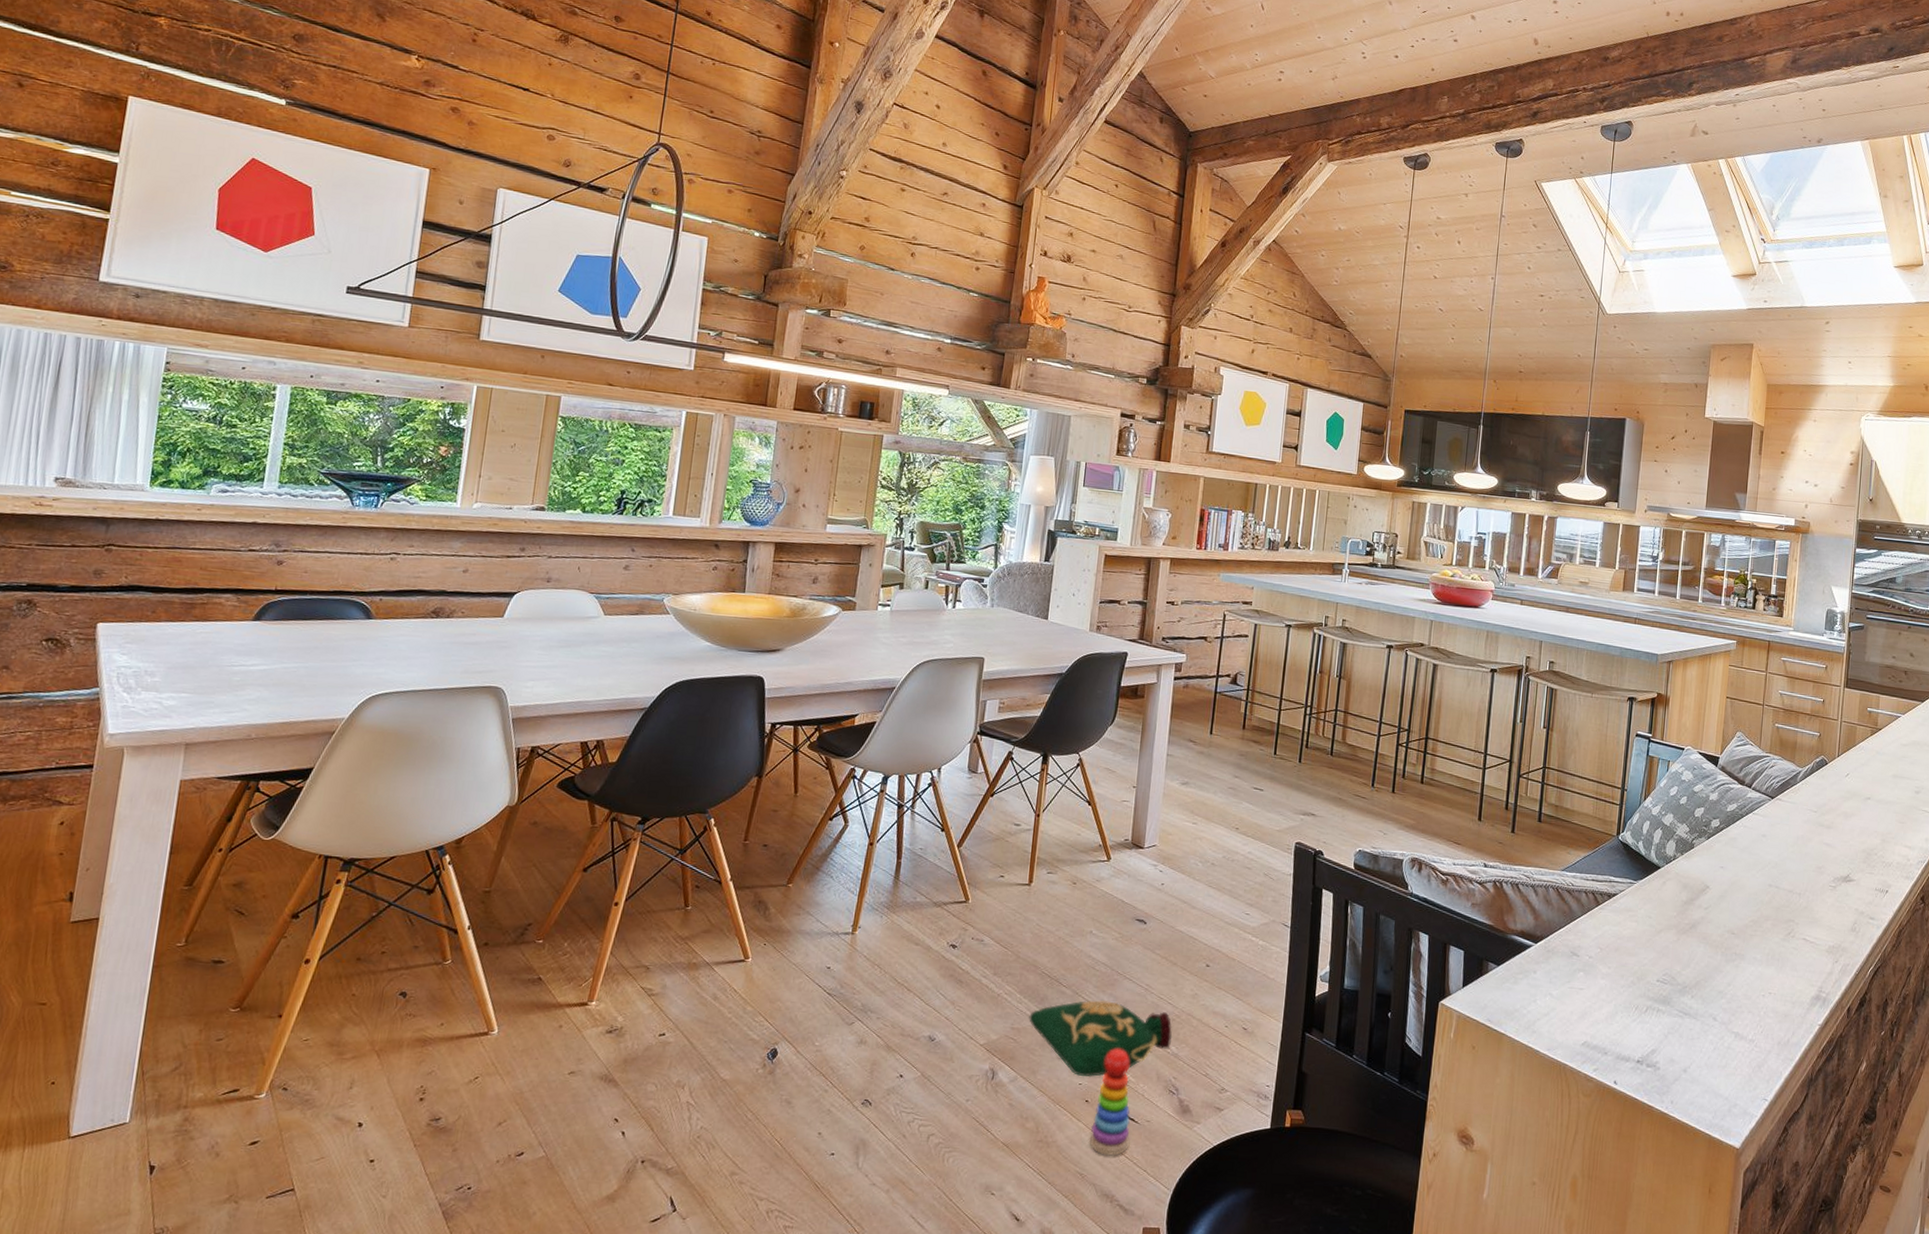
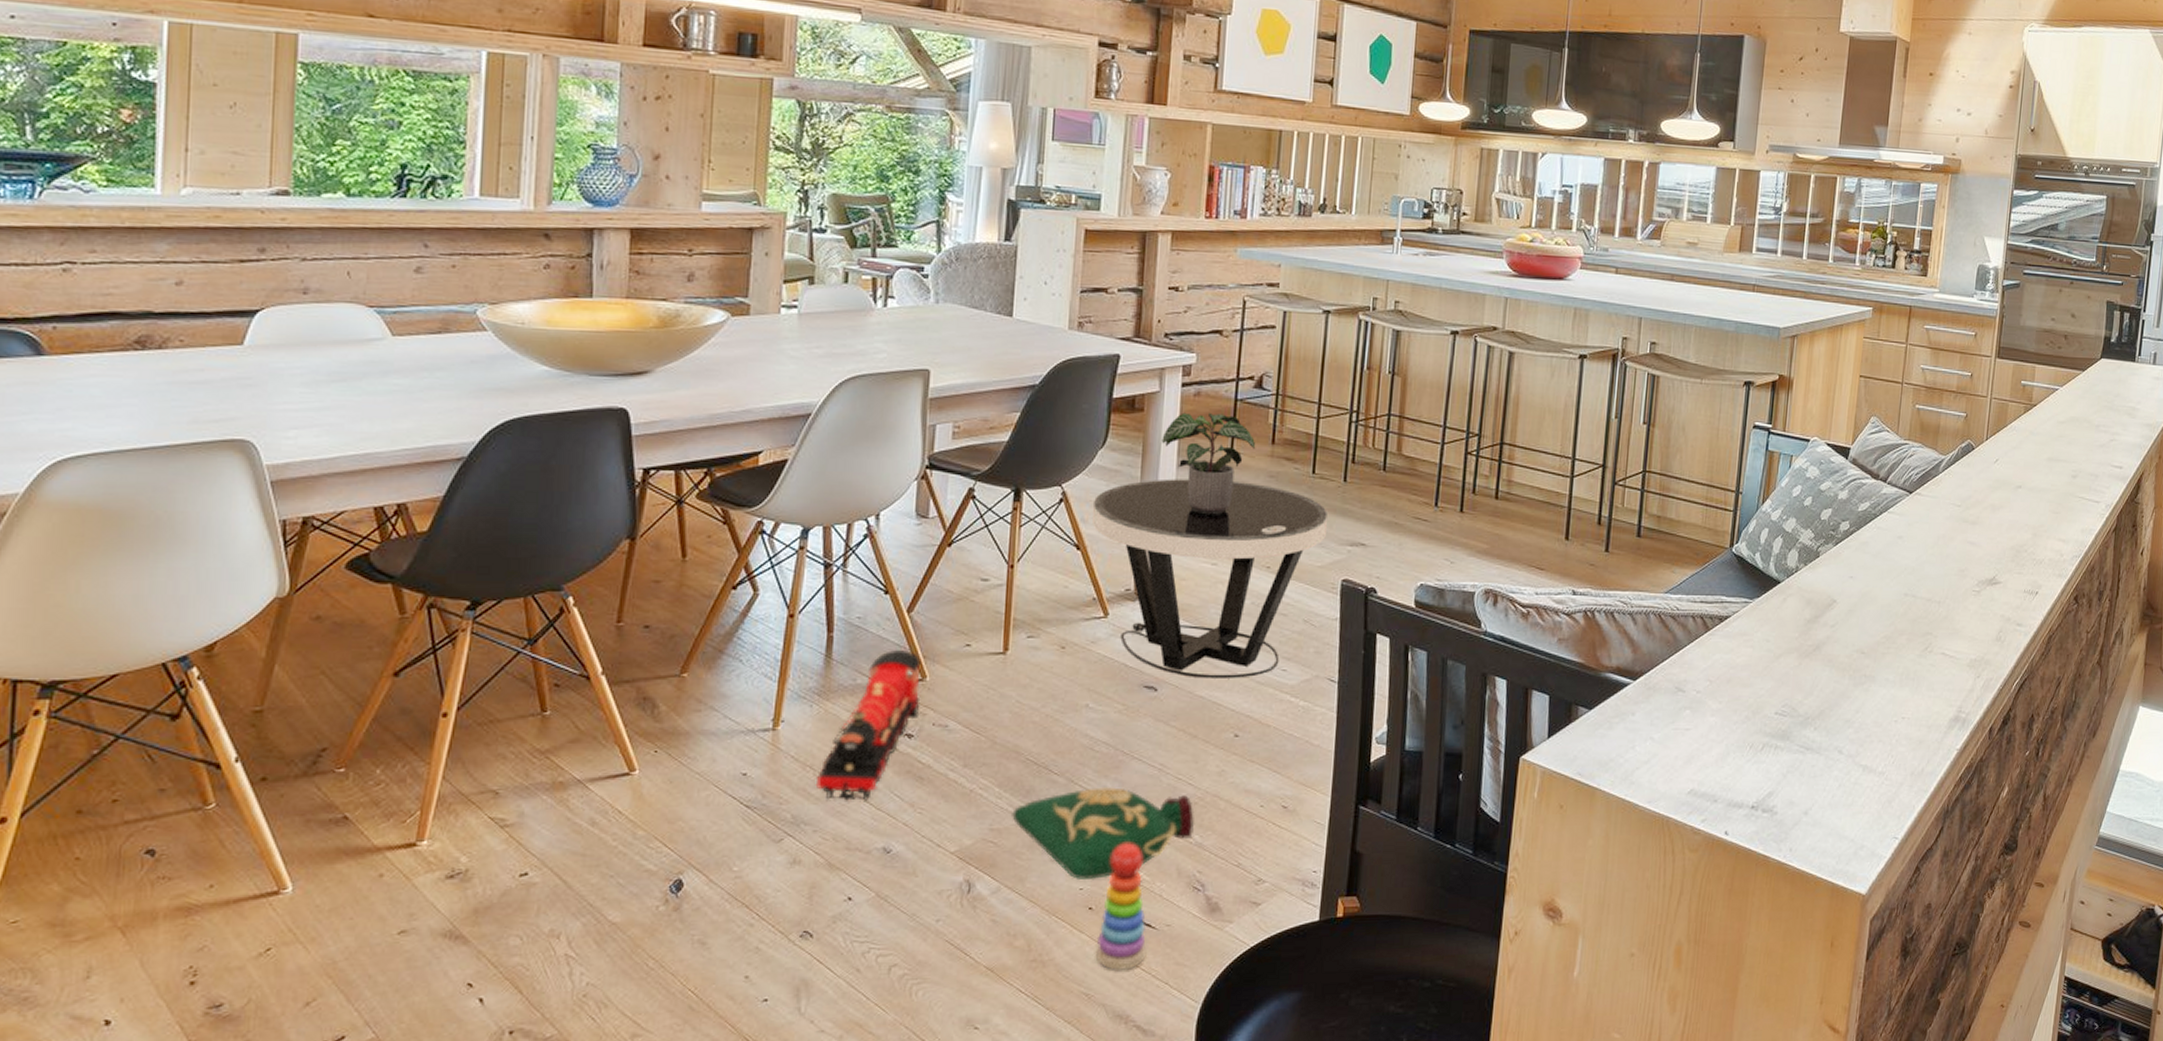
toy train: none [881,876,966,998] -> present [815,650,921,802]
side table: none [1100,752,1286,918] -> present [1091,479,1329,678]
potted plant: none [1157,700,1230,783] -> present [1161,412,1256,515]

